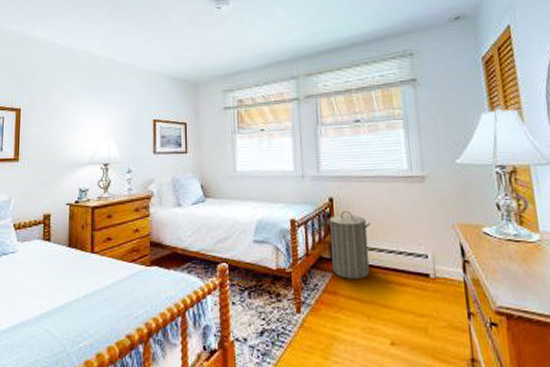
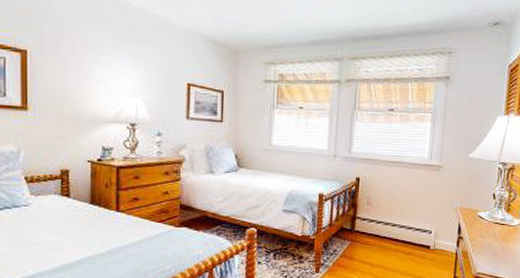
laundry hamper: present [326,210,371,279] -> none [351,189,389,247]

